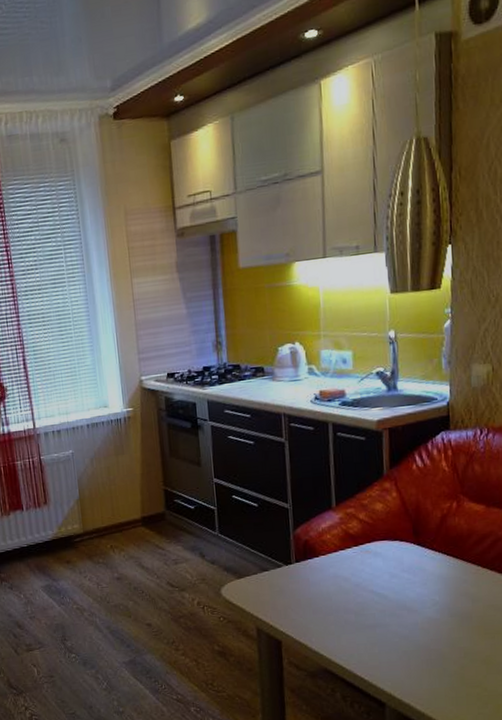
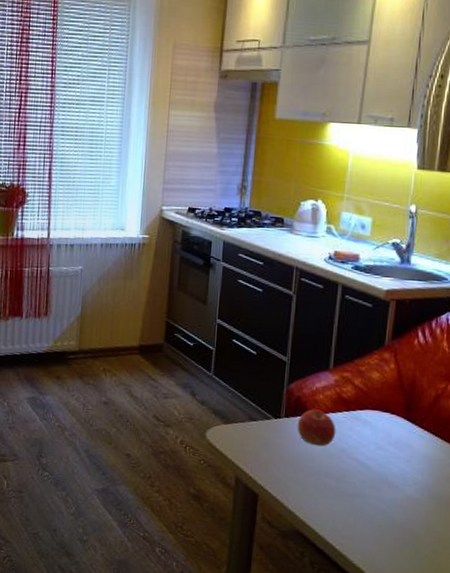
apple: none [309,549,349,585] -> present [297,409,336,447]

